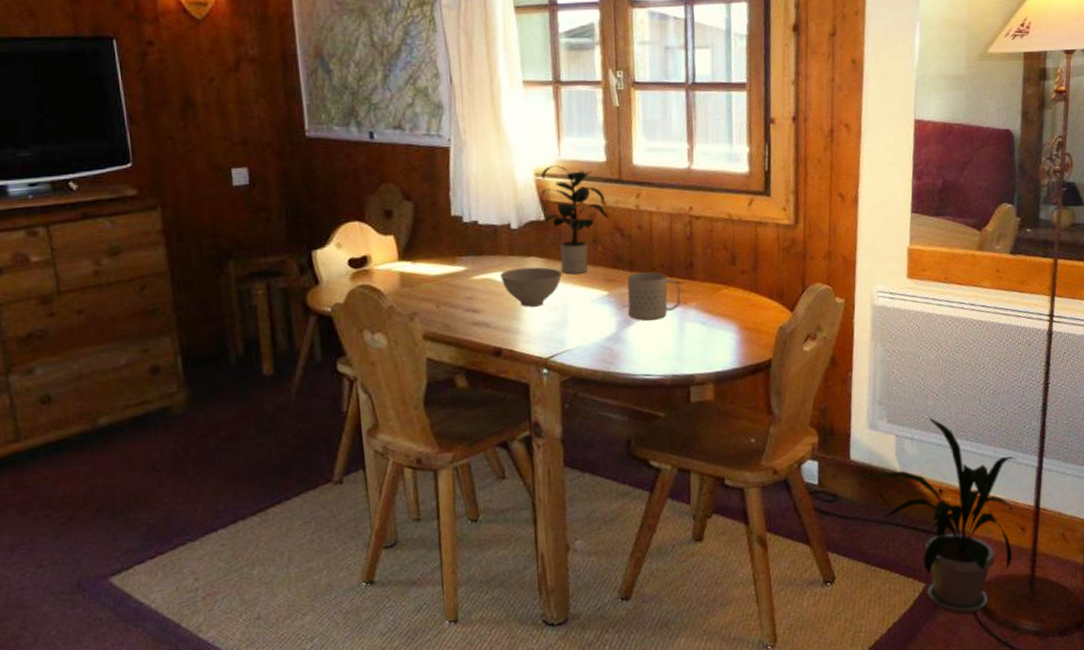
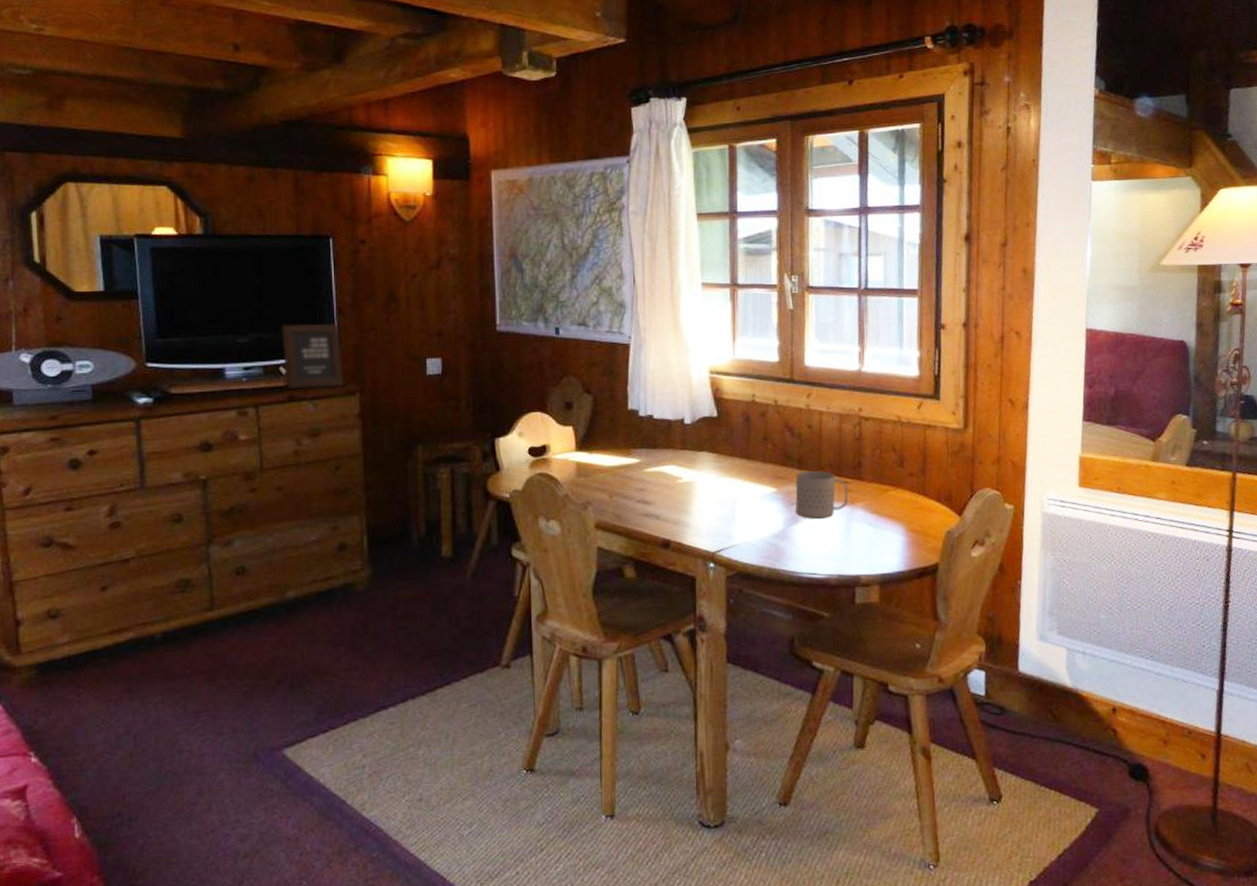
picture frame: none [66,134,143,207] -> present [280,323,345,390]
bowl: present [500,267,563,307] -> none [672,461,733,501]
potted plant: present [541,165,610,275] -> none [716,364,780,470]
house plant: present [860,417,1018,615] -> none [1029,631,1196,846]

